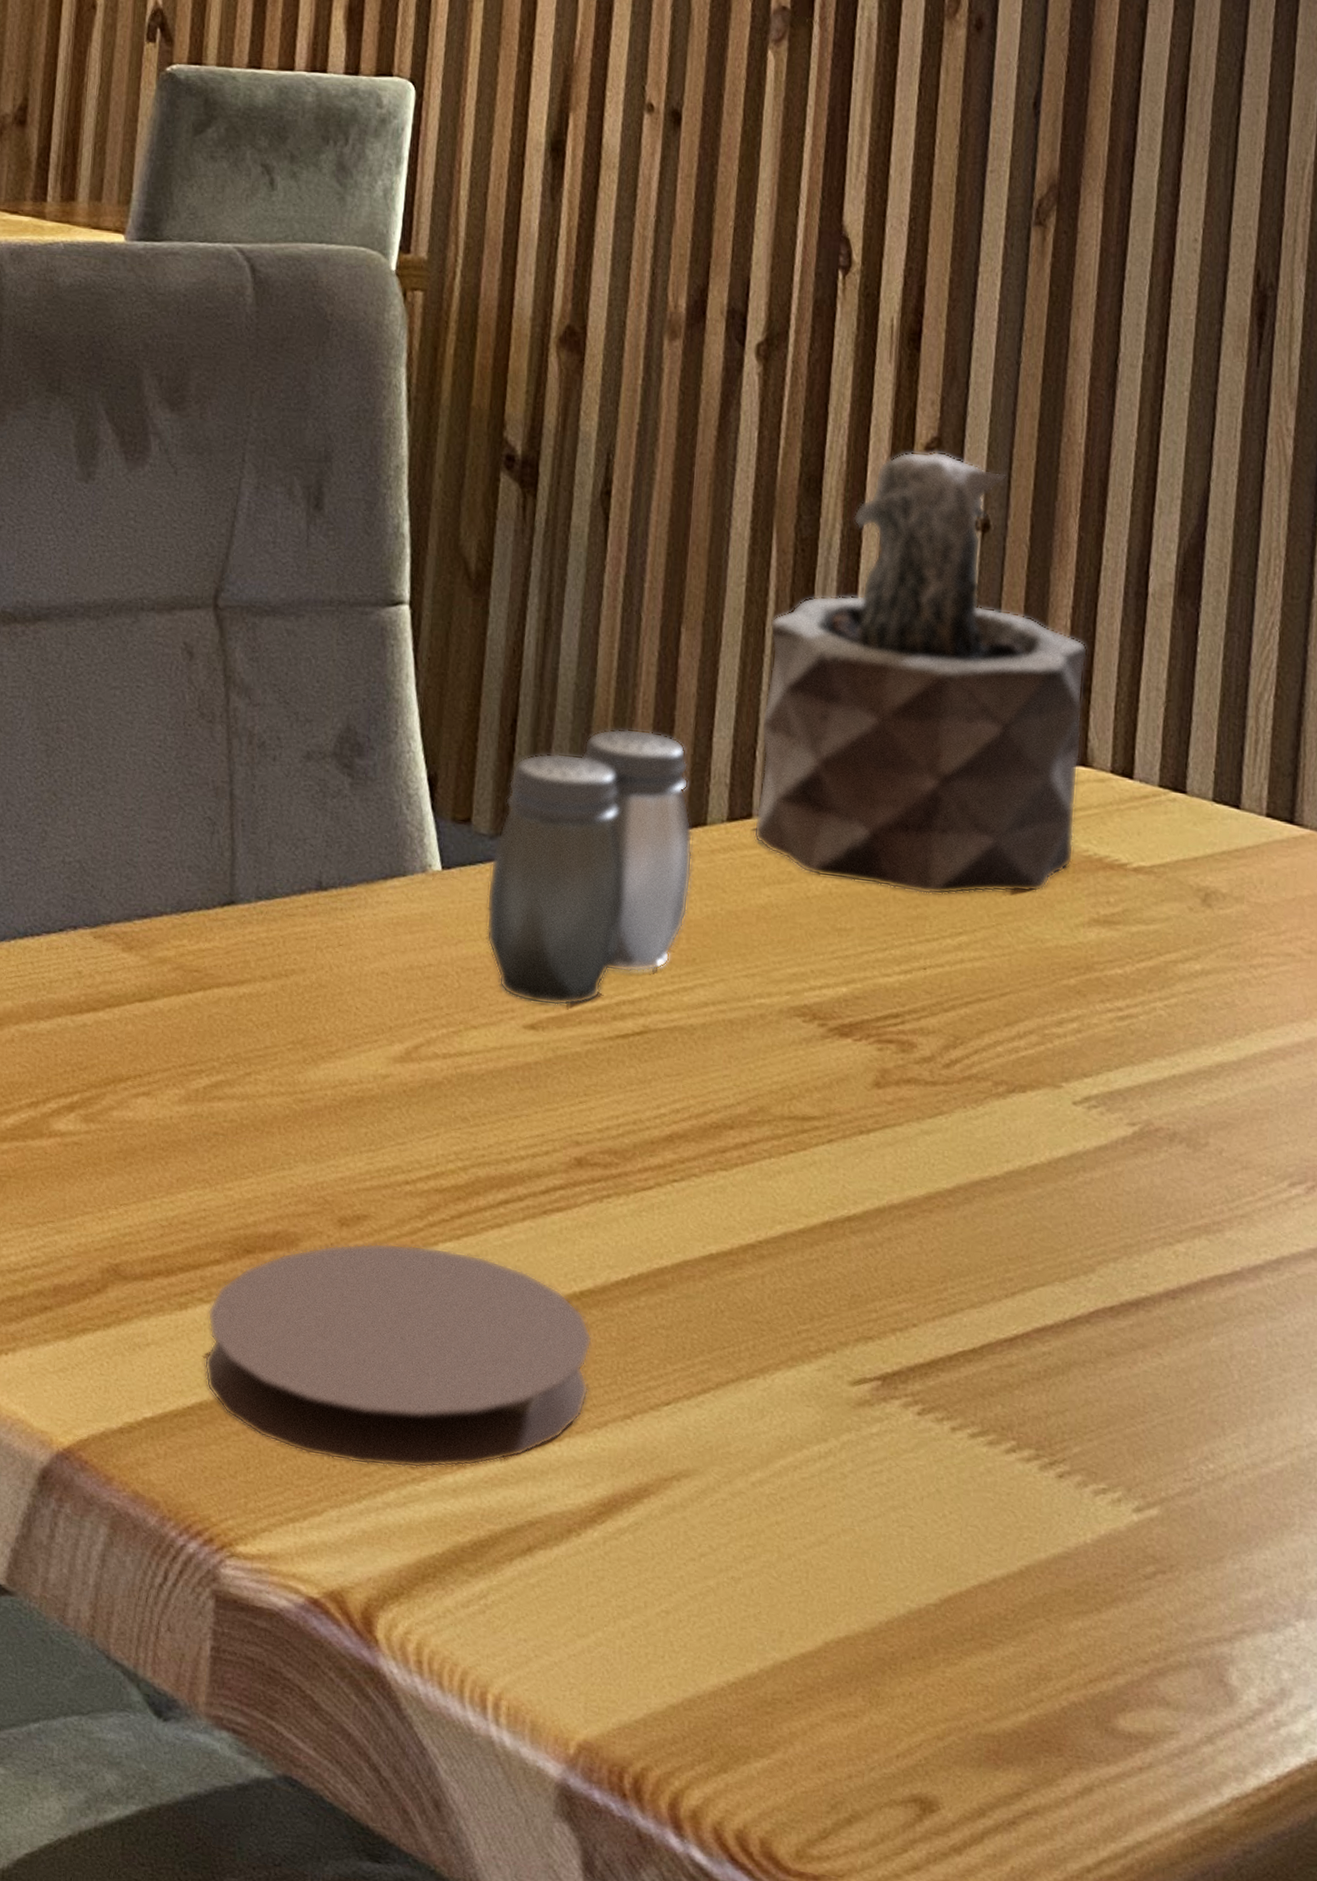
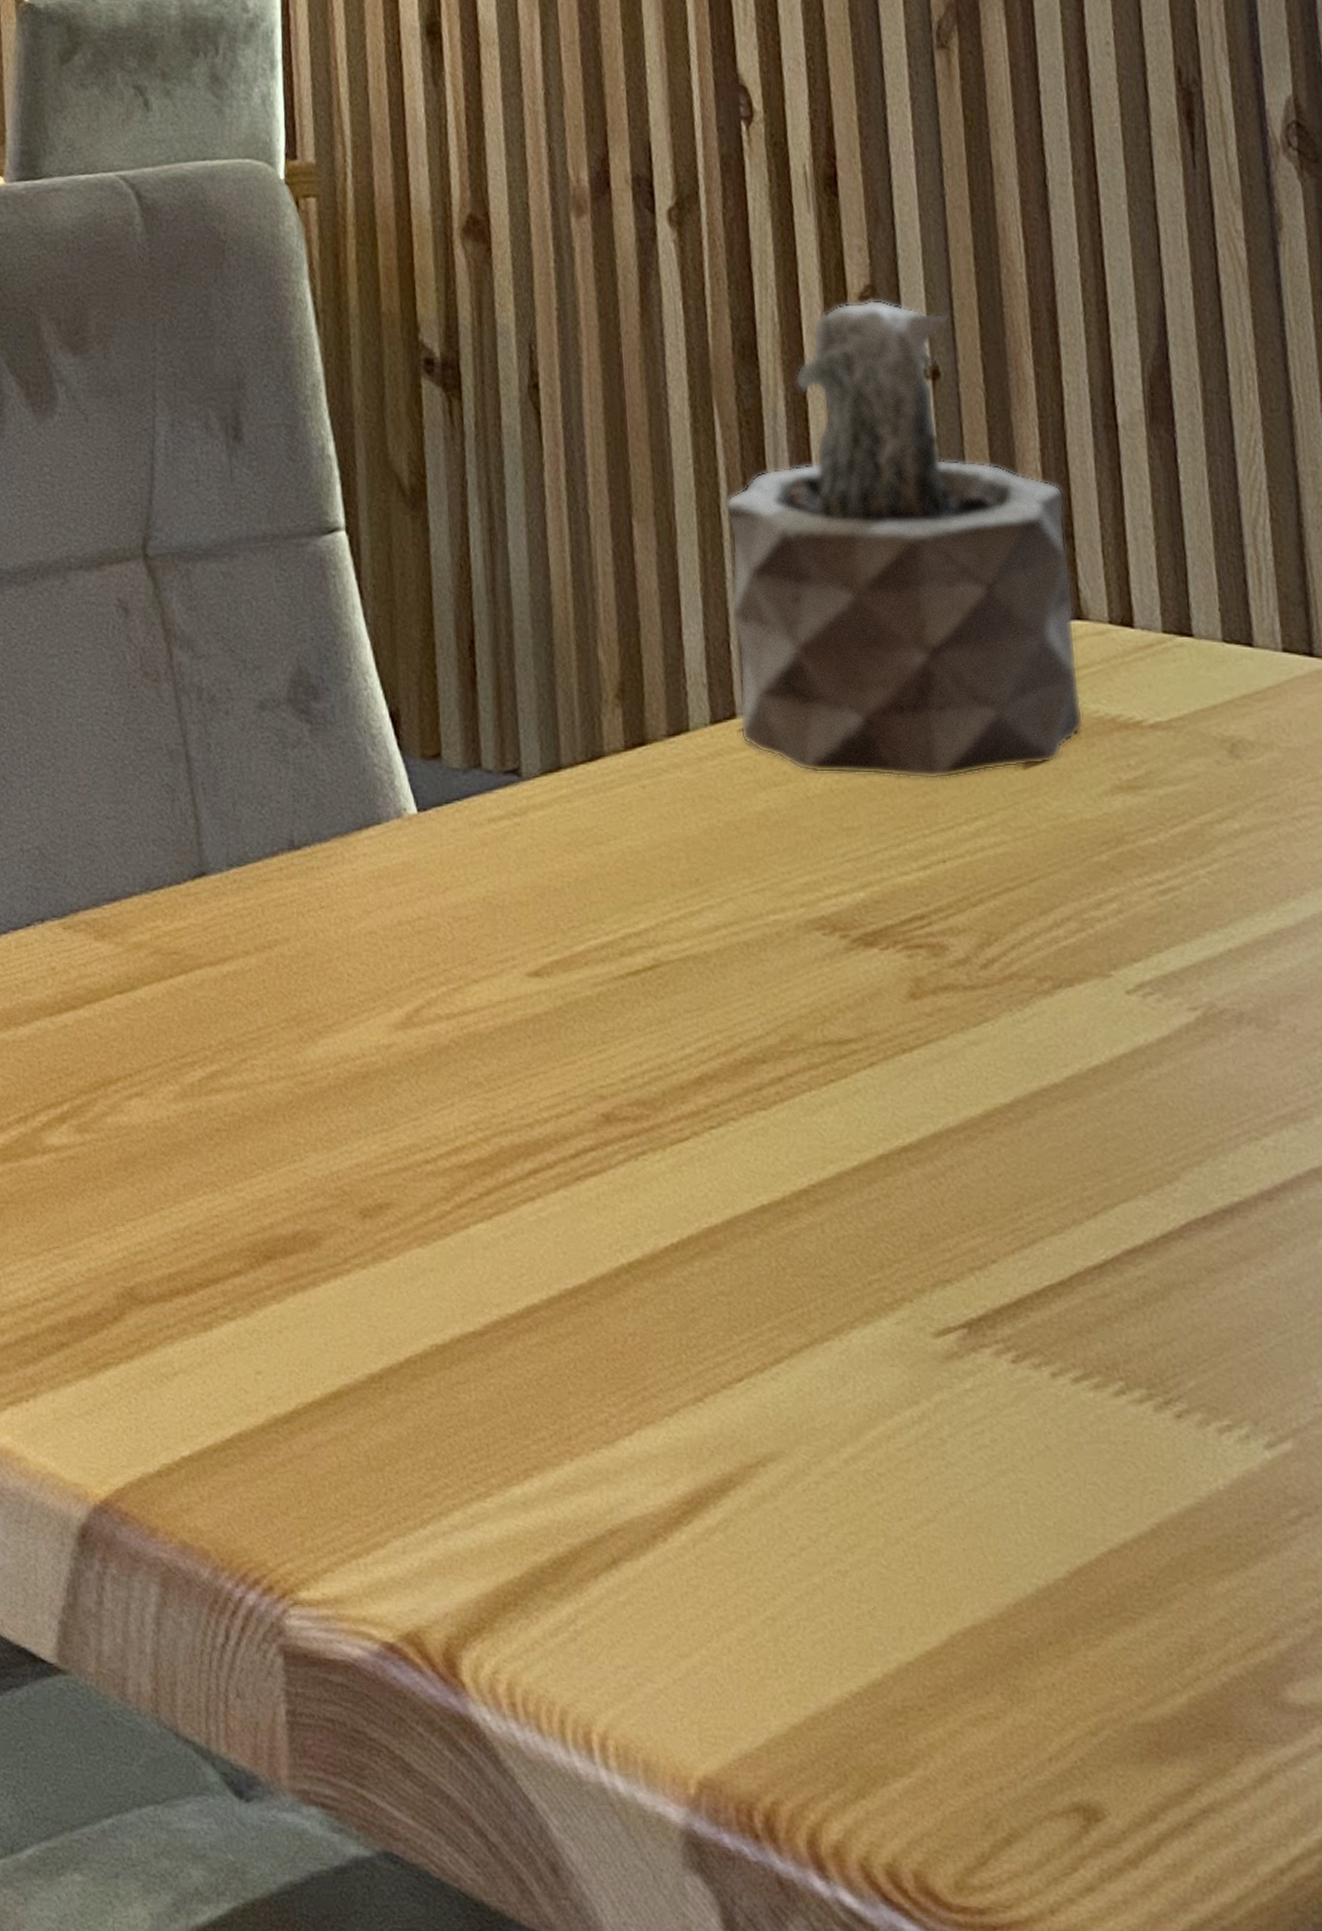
coaster: present [204,1242,592,1469] -> none [234,1231,654,1485]
salt and pepper shaker: present [486,728,693,1006] -> none [468,636,683,948]

